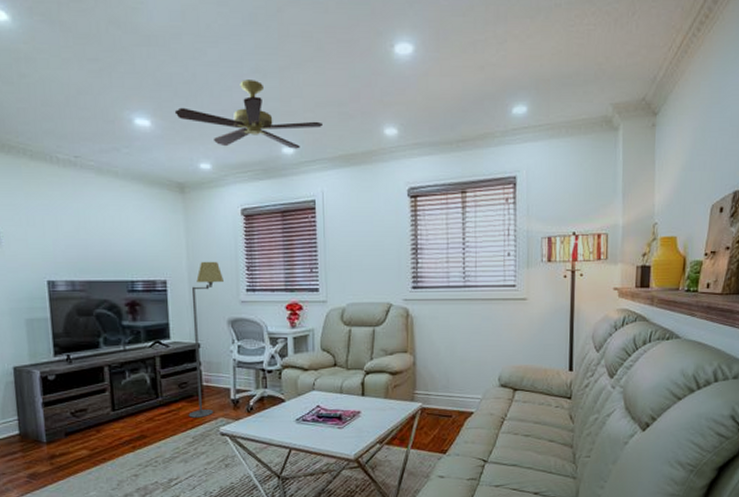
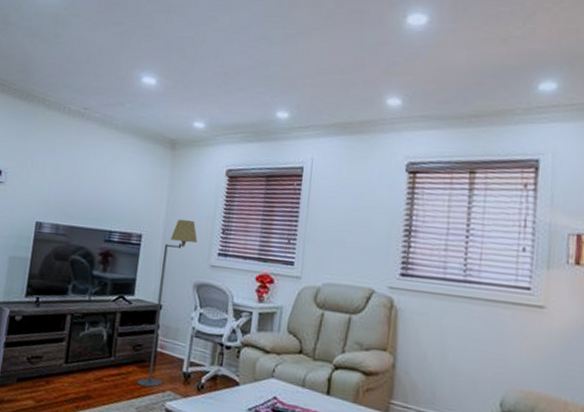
ceiling fan: present [174,80,324,149] -> none [179,45,323,114]

